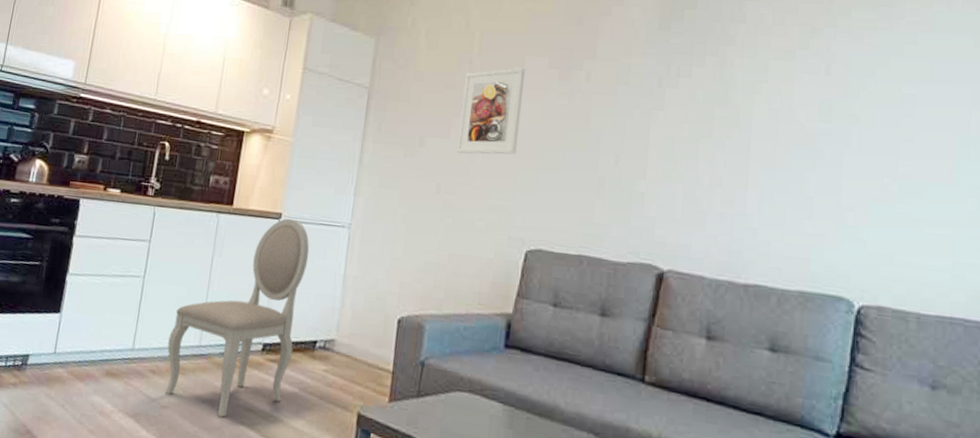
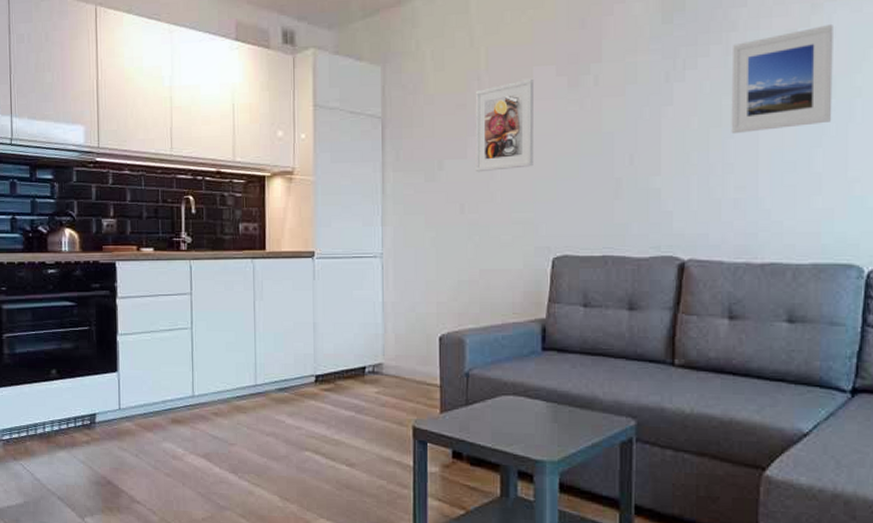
dining chair: present [165,218,310,418] -> none [225,255,347,447]
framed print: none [721,49,832,147] -> present [731,23,833,133]

